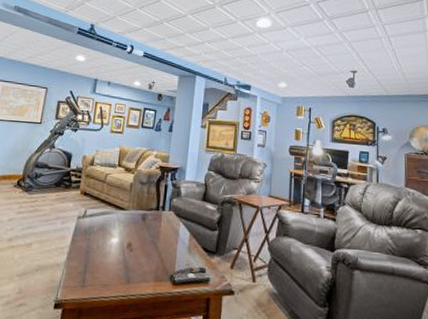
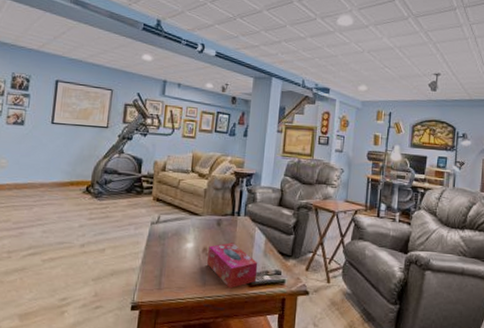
tissue box: none [131,238,183,287] -> present [207,242,258,289]

